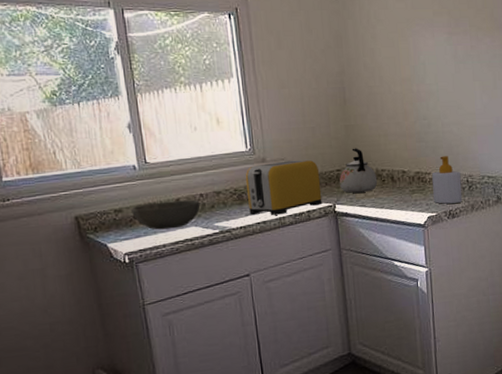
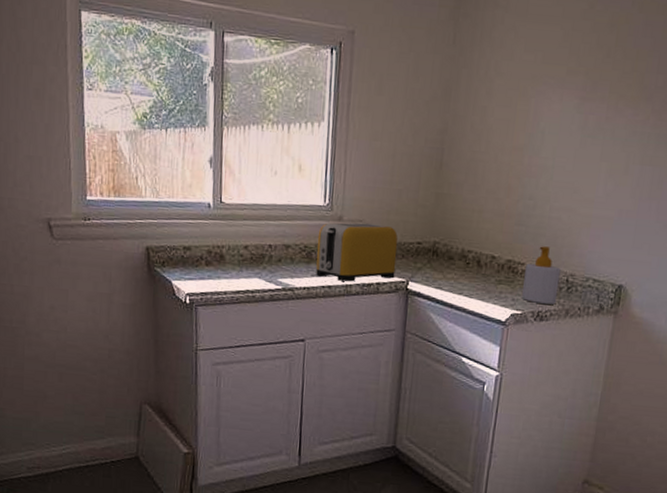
bowl: present [131,199,201,230] -> none [199,245,268,277]
kettle: present [339,148,378,193] -> none [418,220,462,273]

